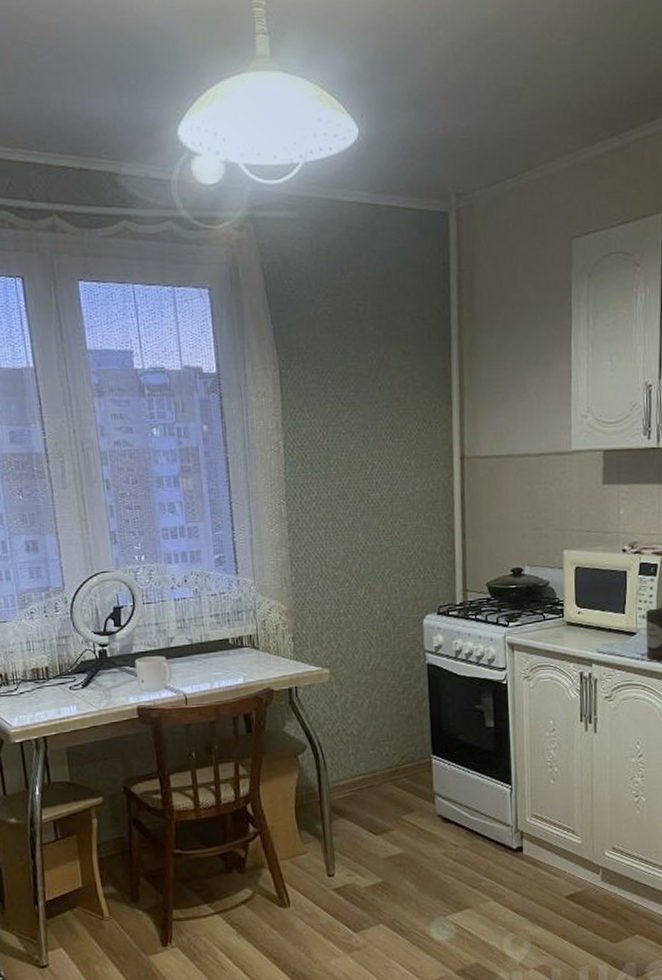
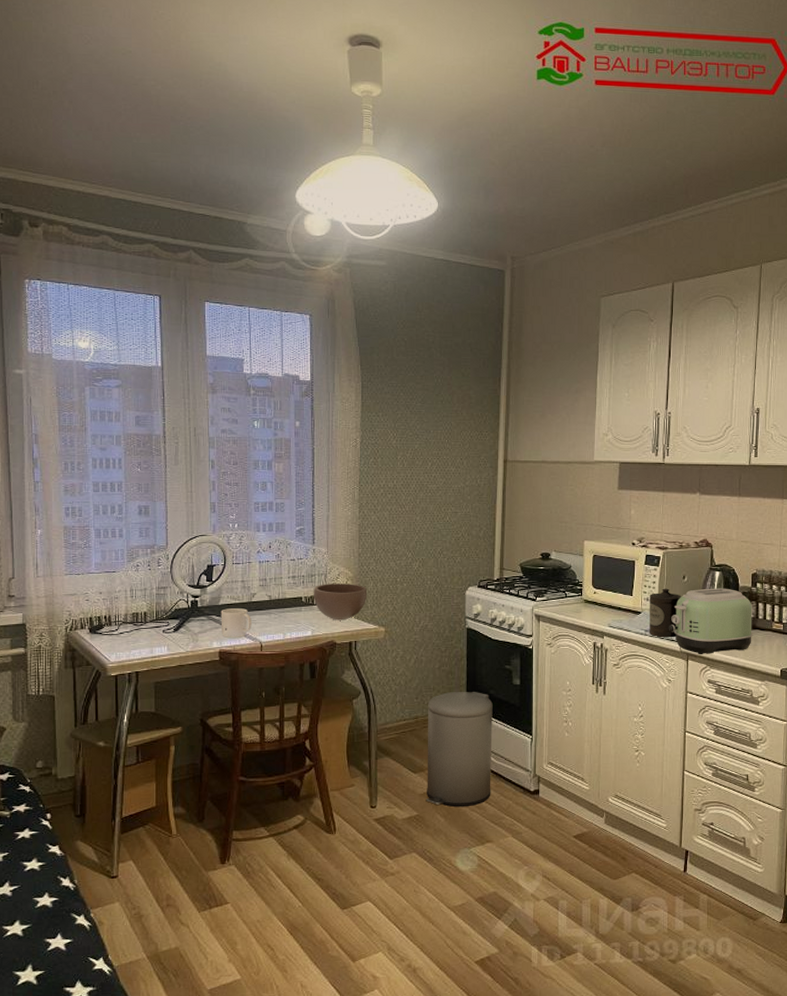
bowl: none [241,619,306,664] -> present [313,584,368,620]
pedal bin: none [387,738,467,871] -> present [426,691,493,807]

